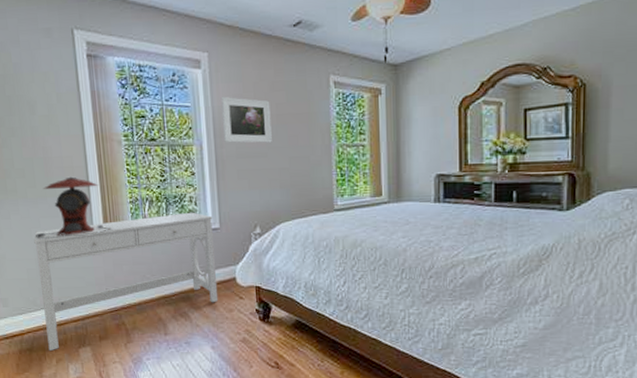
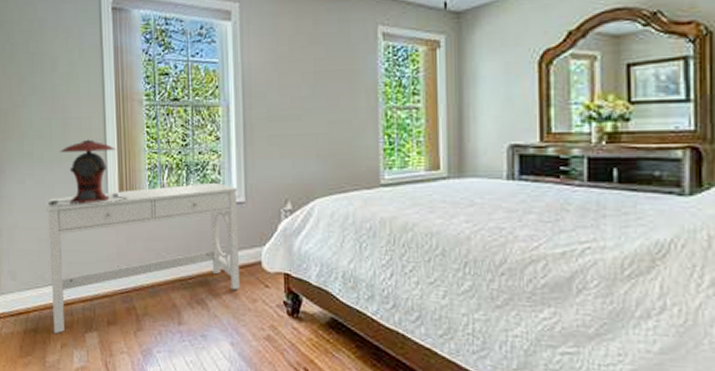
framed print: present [220,97,272,143] -> none [251,52,308,104]

